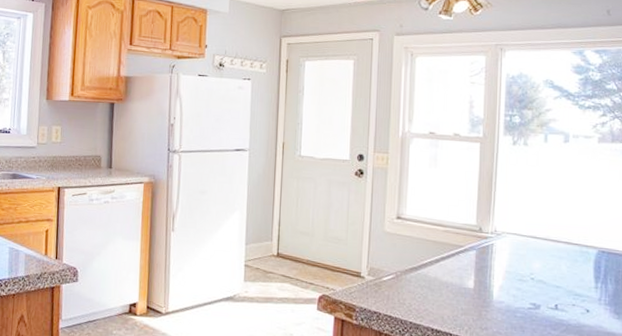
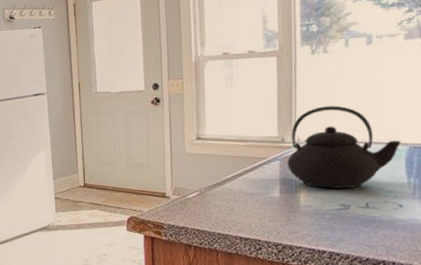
teapot: none [483,199,591,288] -> present [287,105,401,189]

